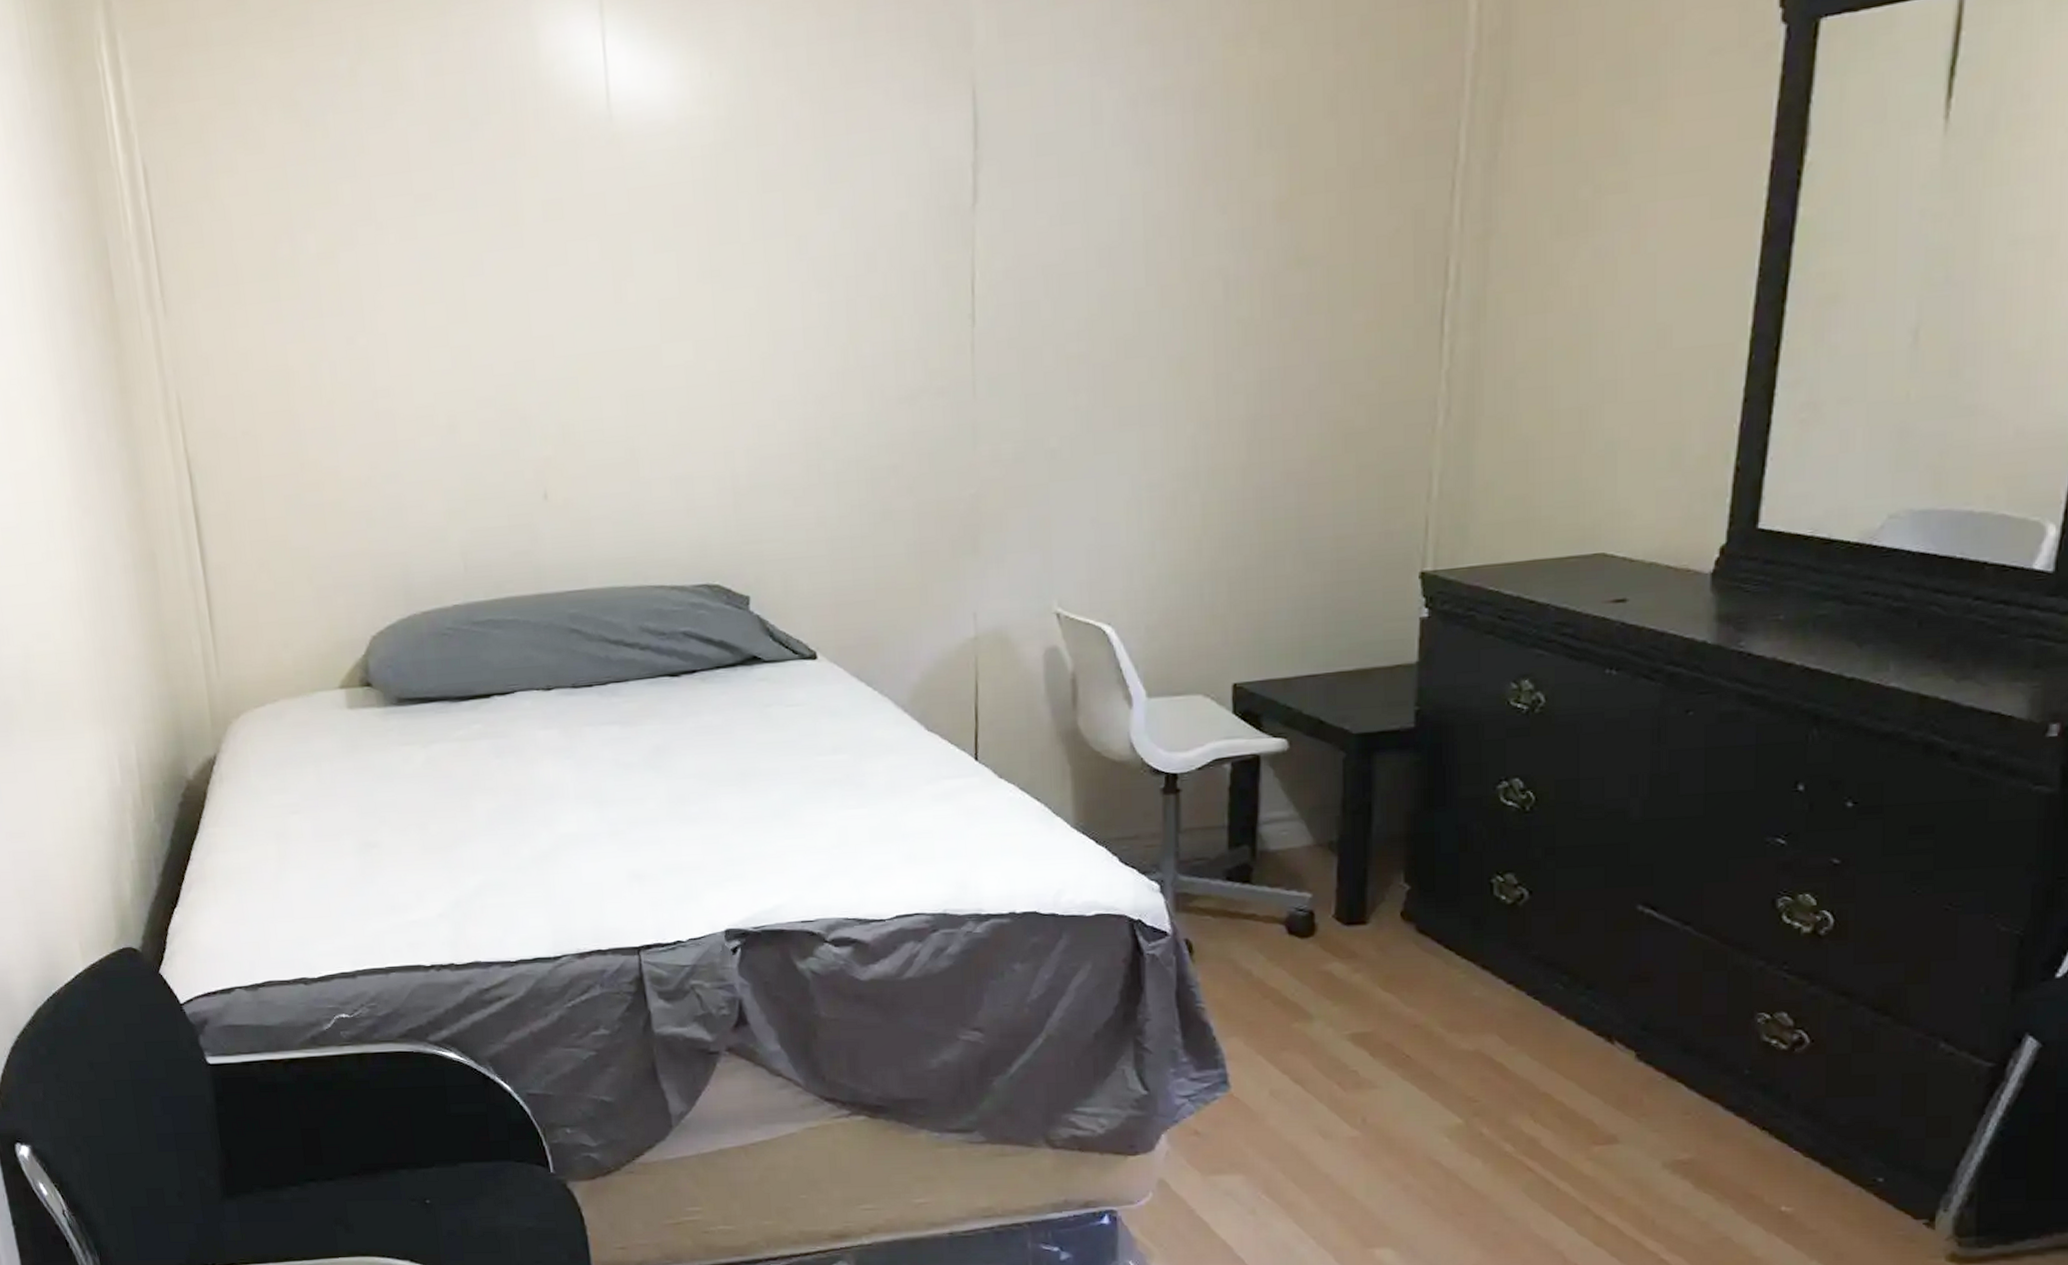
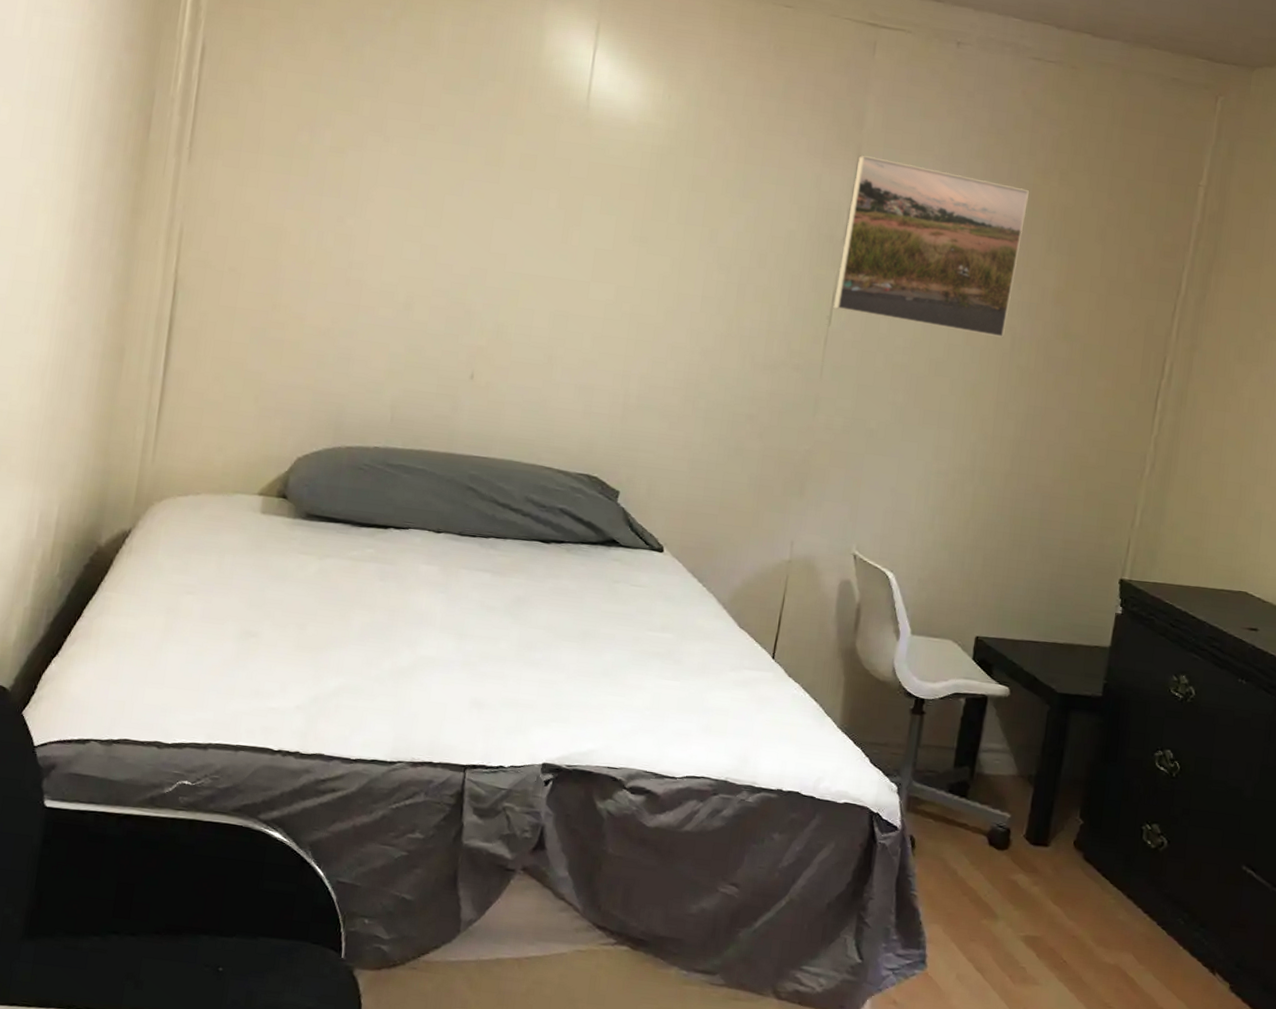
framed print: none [973,69,1219,303] -> present [833,154,1029,338]

